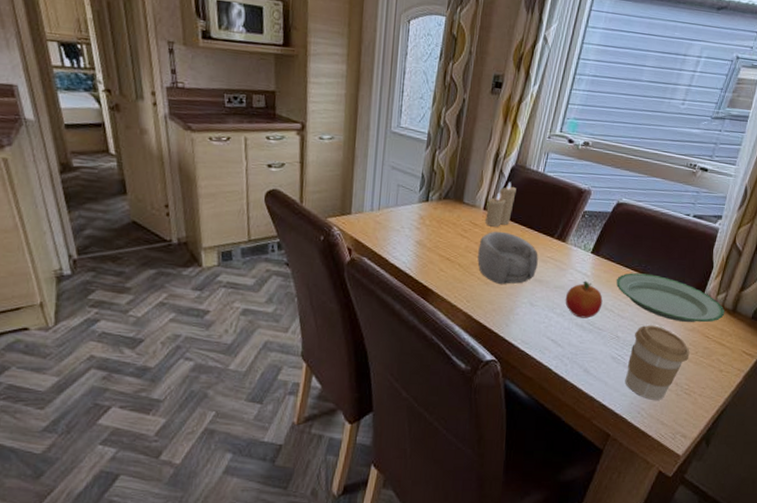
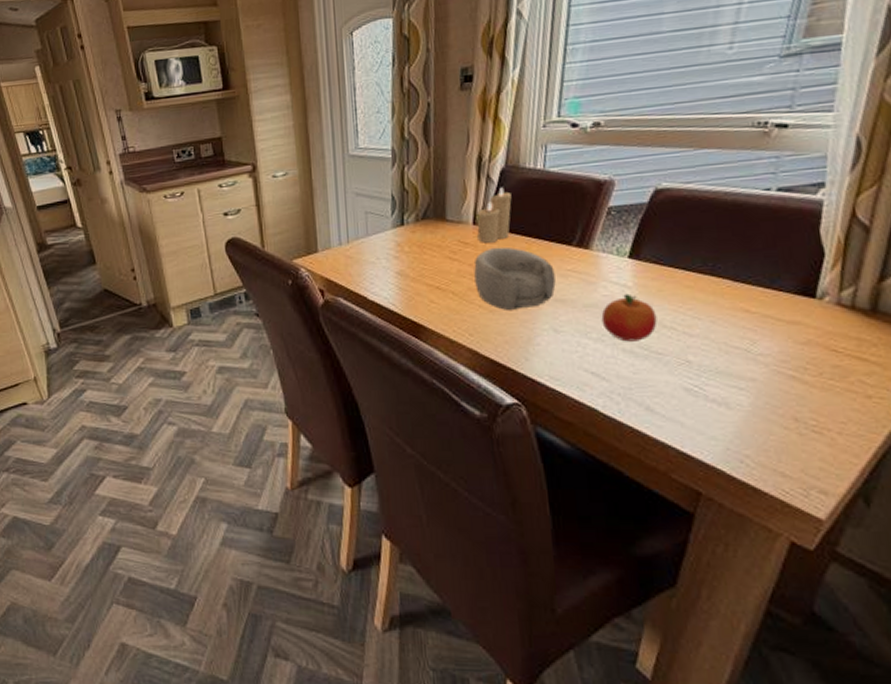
plate: present [616,272,725,323] -> none [671,274,859,333]
coffee cup: present [625,324,690,400] -> none [710,341,810,443]

